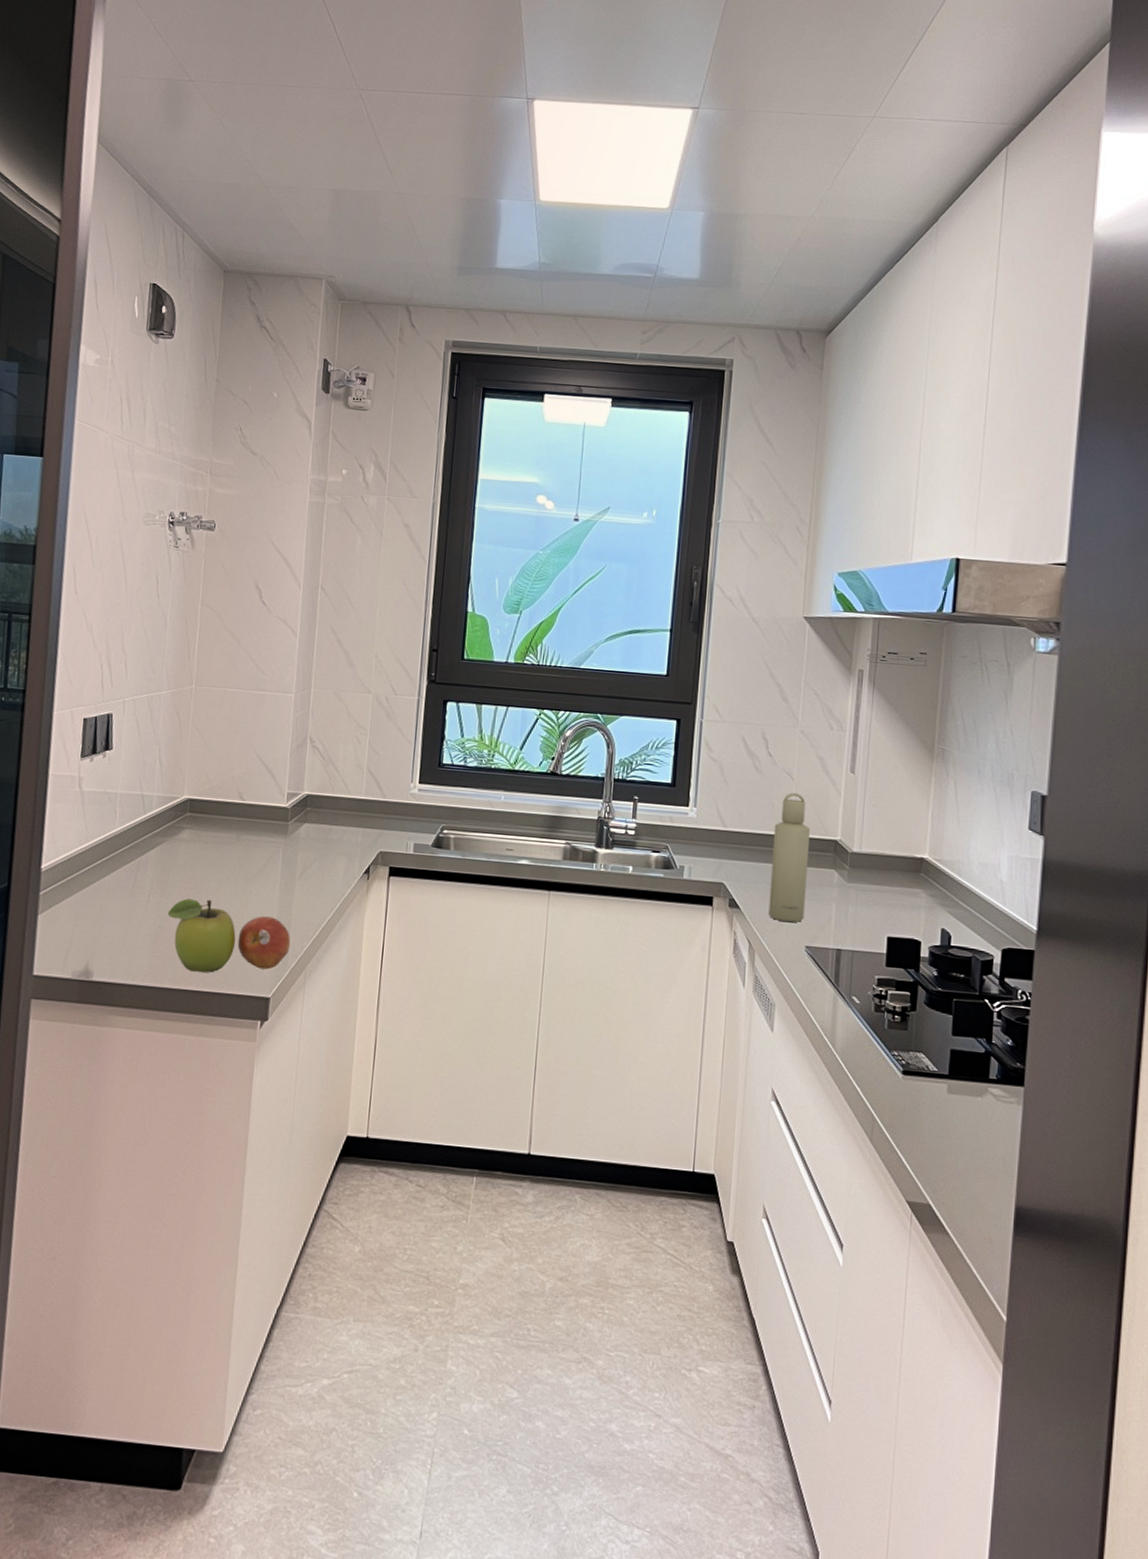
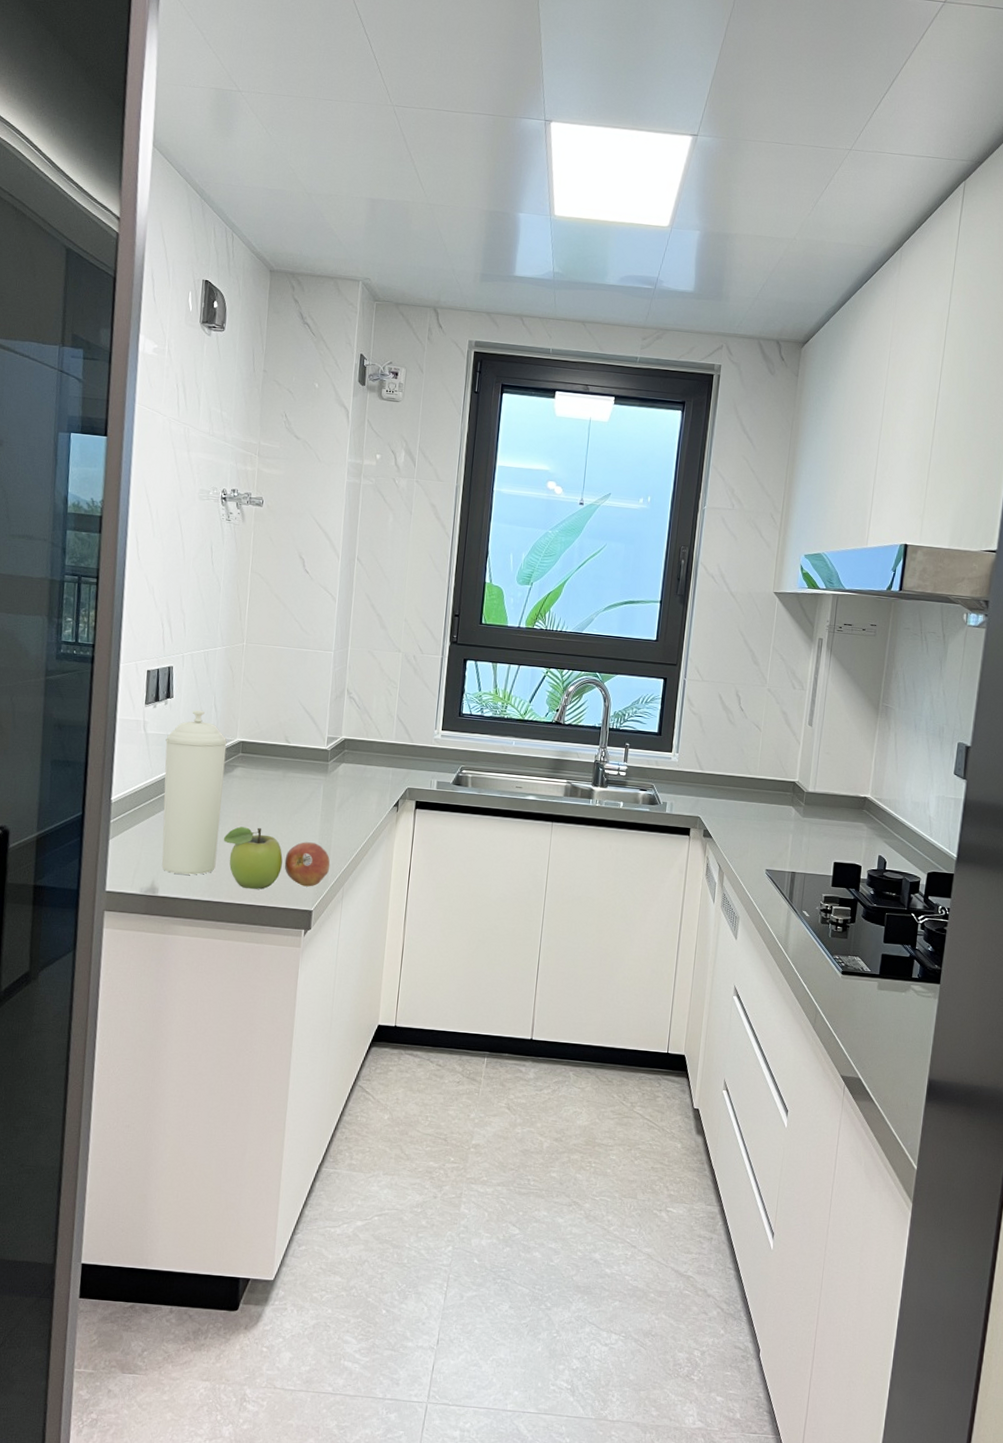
canister: none [97,763,173,956] -> present [162,710,227,875]
bottle: present [768,792,810,923] -> none [736,741,773,850]

